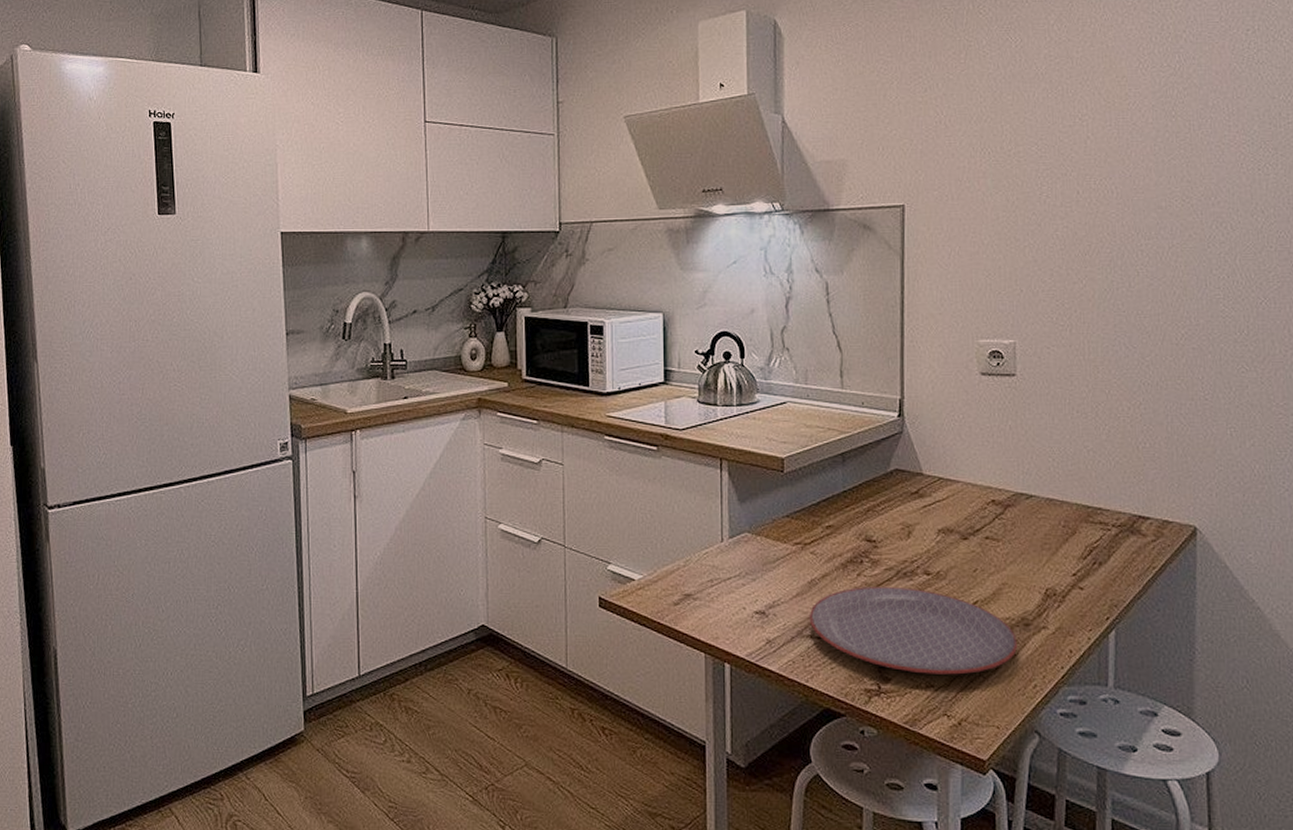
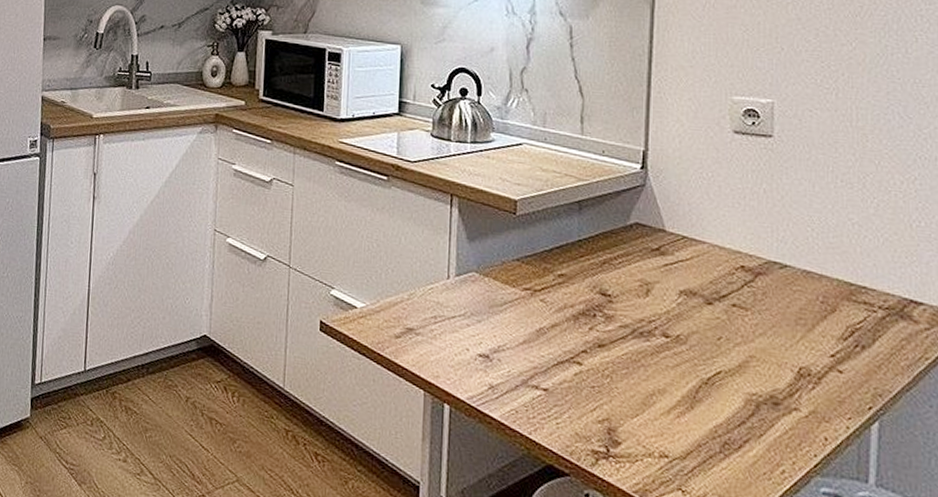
plate: present [809,586,1018,675] -> none [535,341,765,449]

